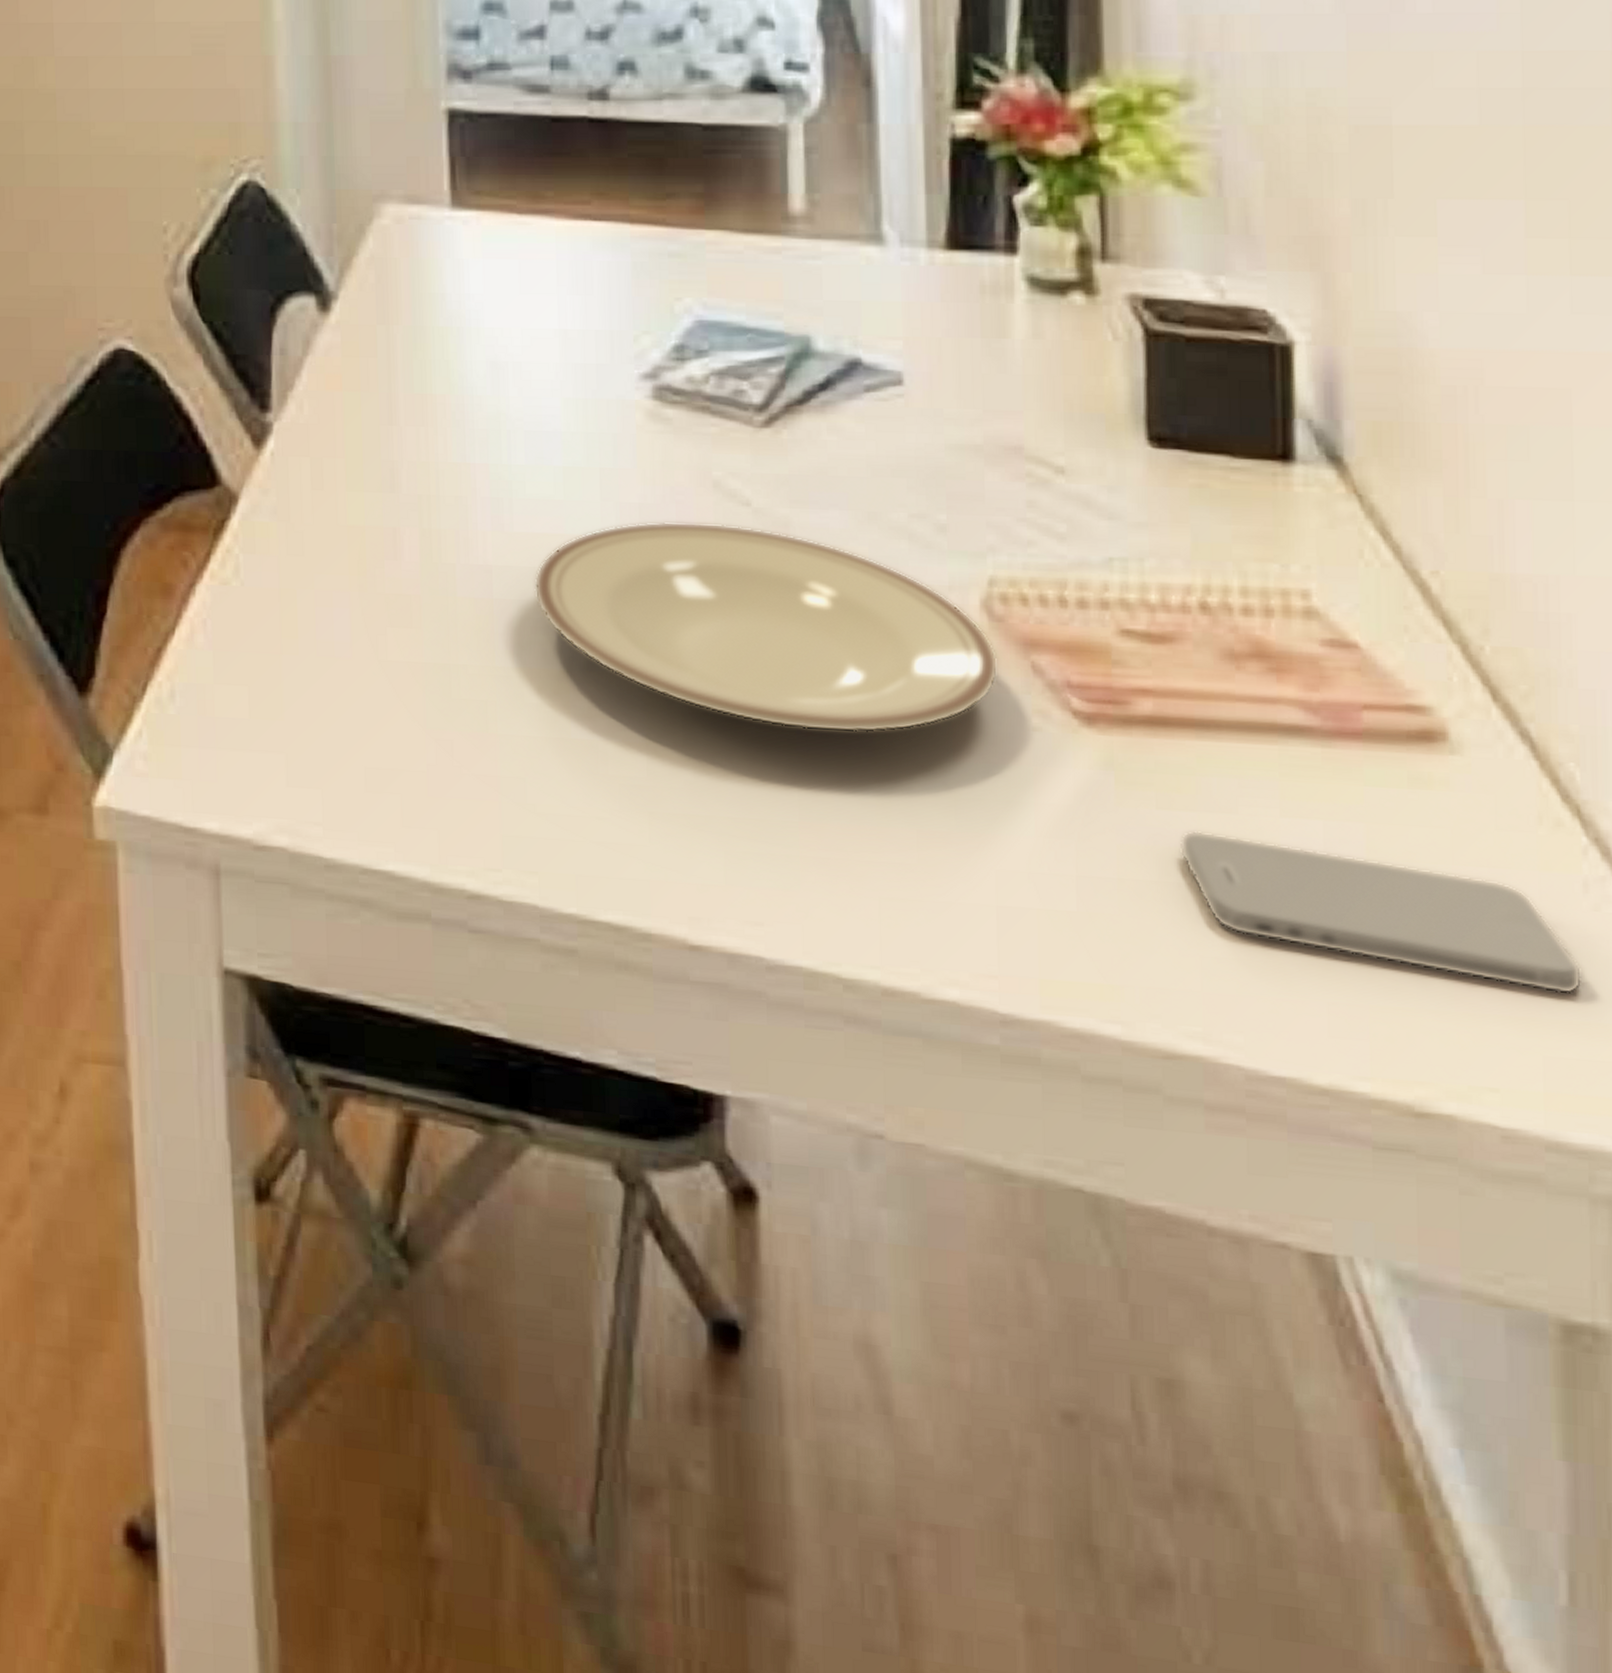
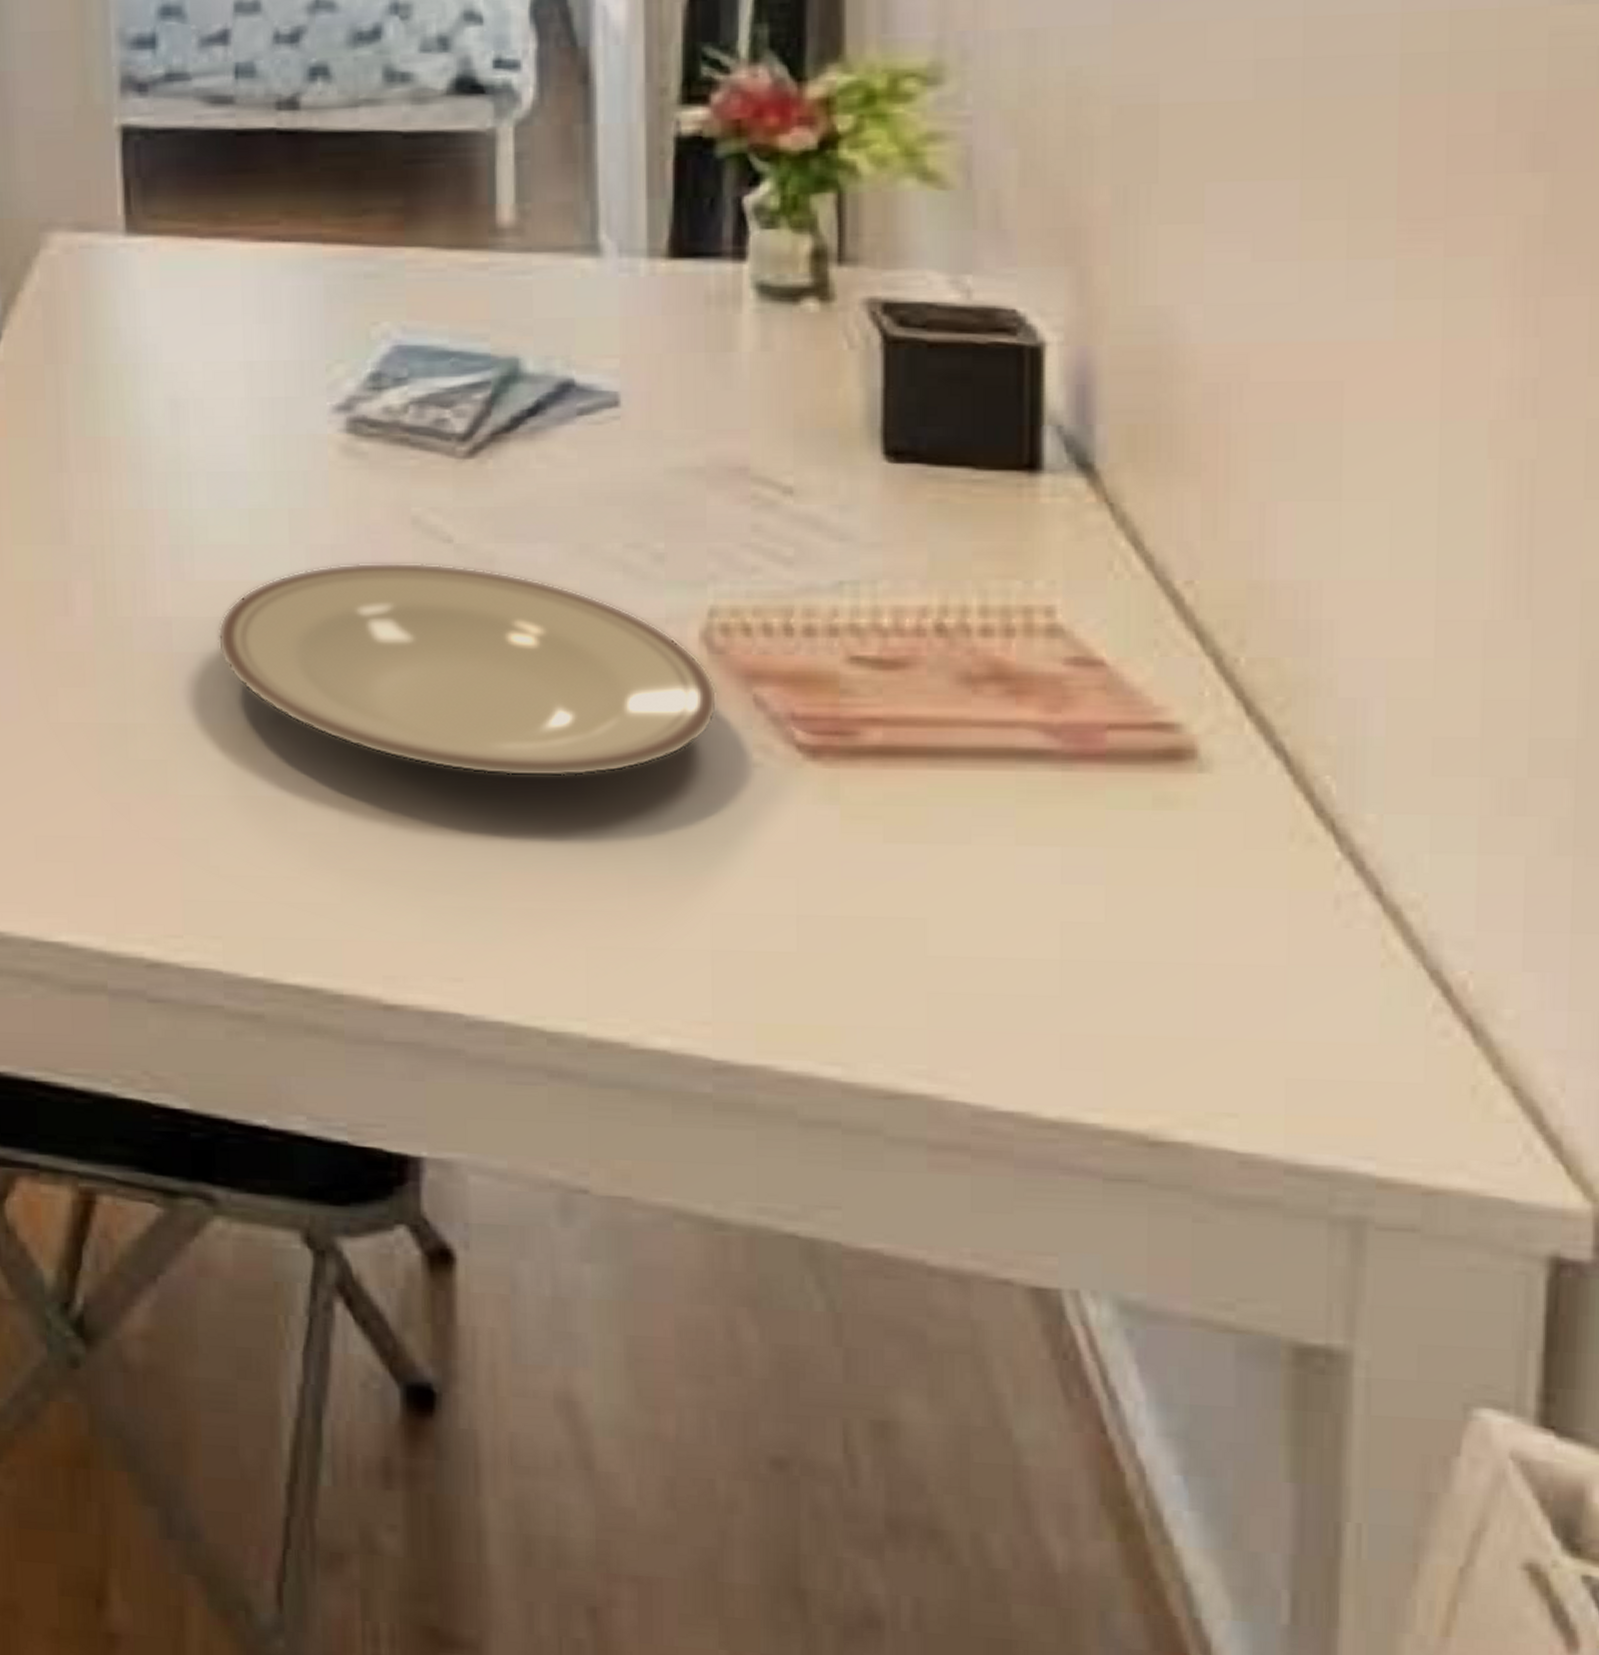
smartphone: present [1179,830,1583,995] -> none [907,862,1331,1015]

